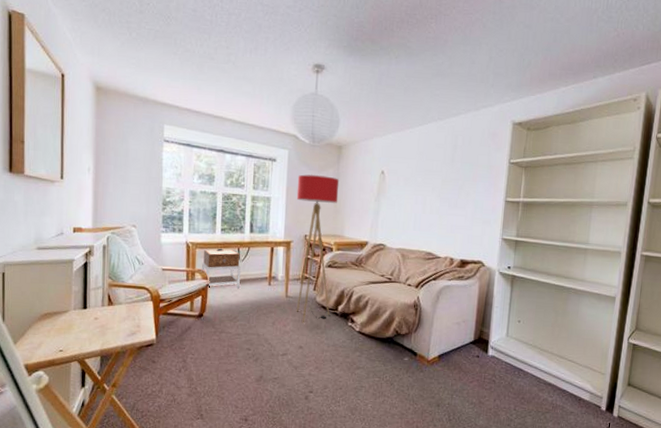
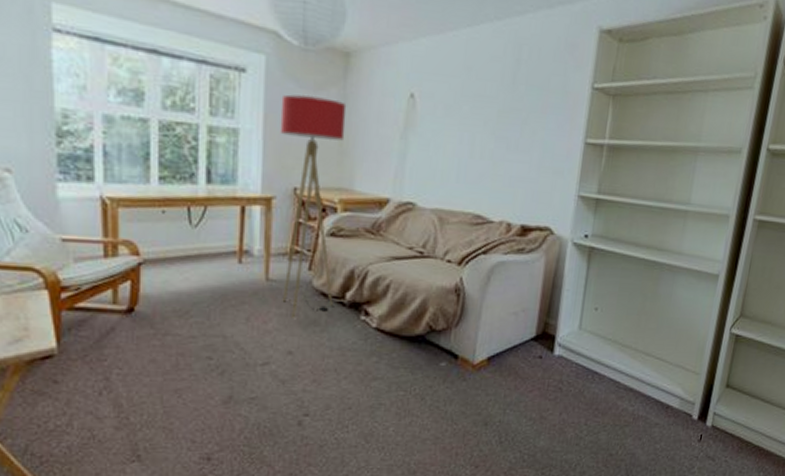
nightstand: present [201,248,241,289] -> none [128,207,193,269]

